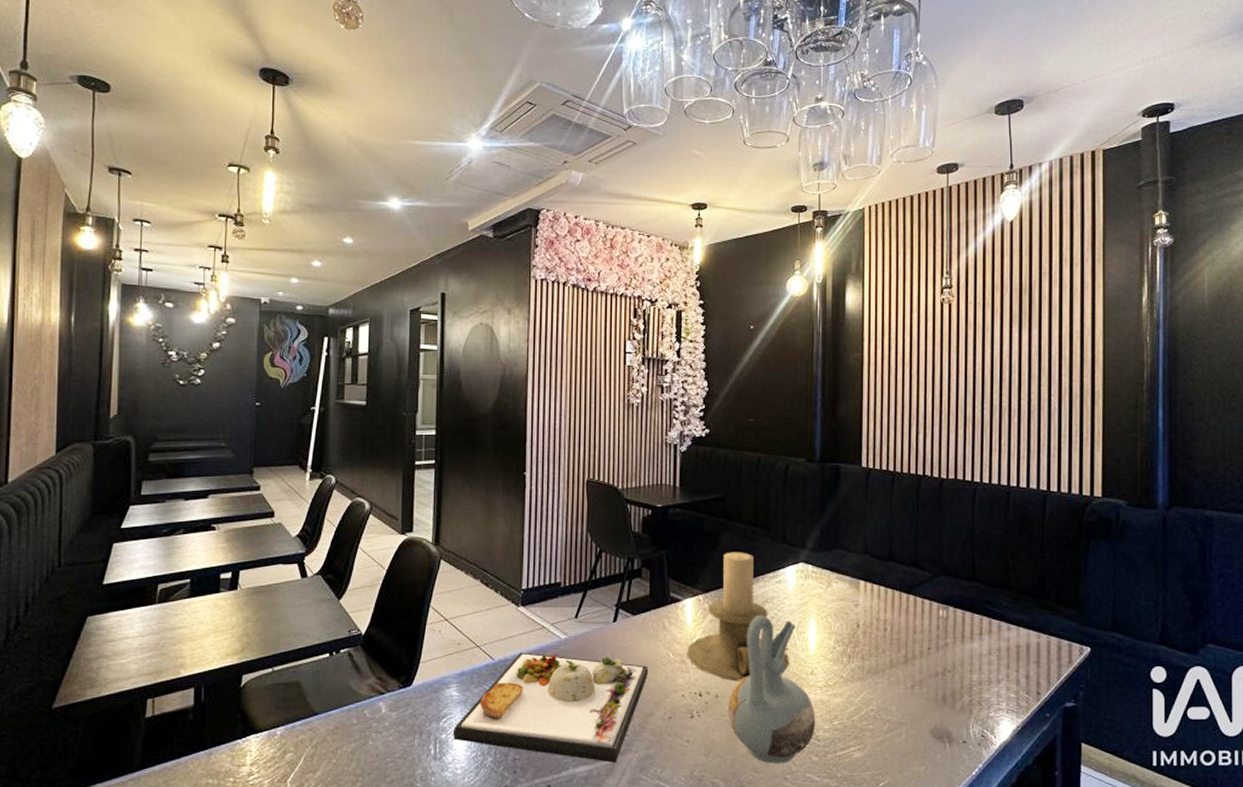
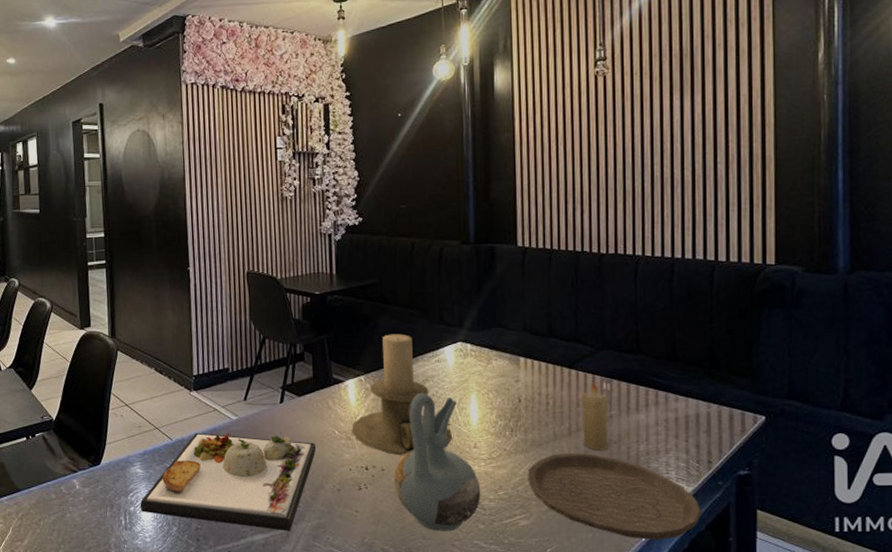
plate: none [863,681,1030,775] -> present [528,452,702,541]
candle: none [918,608,943,680] -> present [581,382,609,451]

